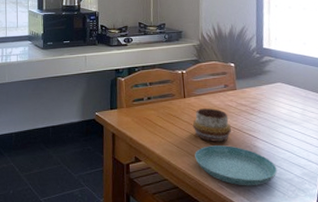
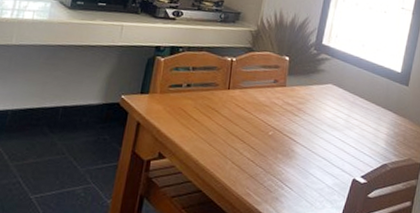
decorative bowl: present [192,108,231,142] -> none [231,103,272,143]
saucer: present [195,145,277,186] -> none [227,146,310,195]

